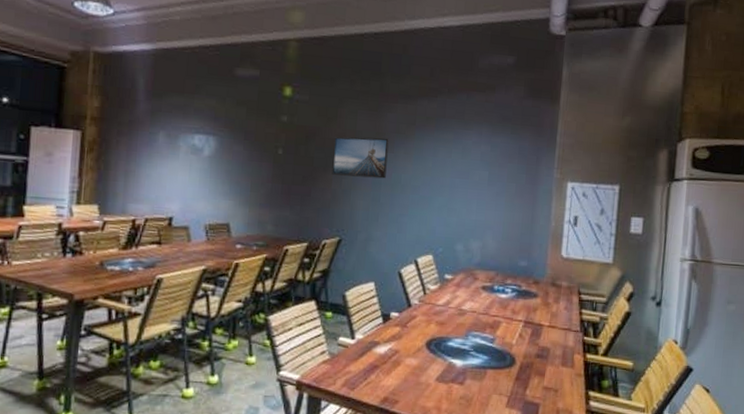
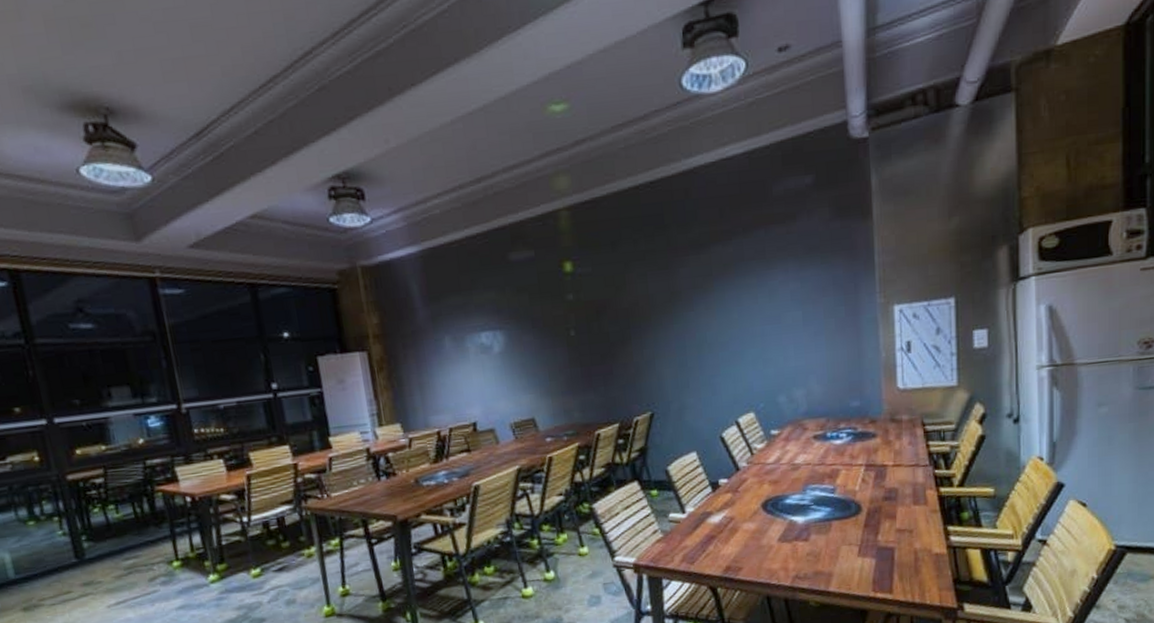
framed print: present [331,136,389,179] -> none [627,296,690,347]

